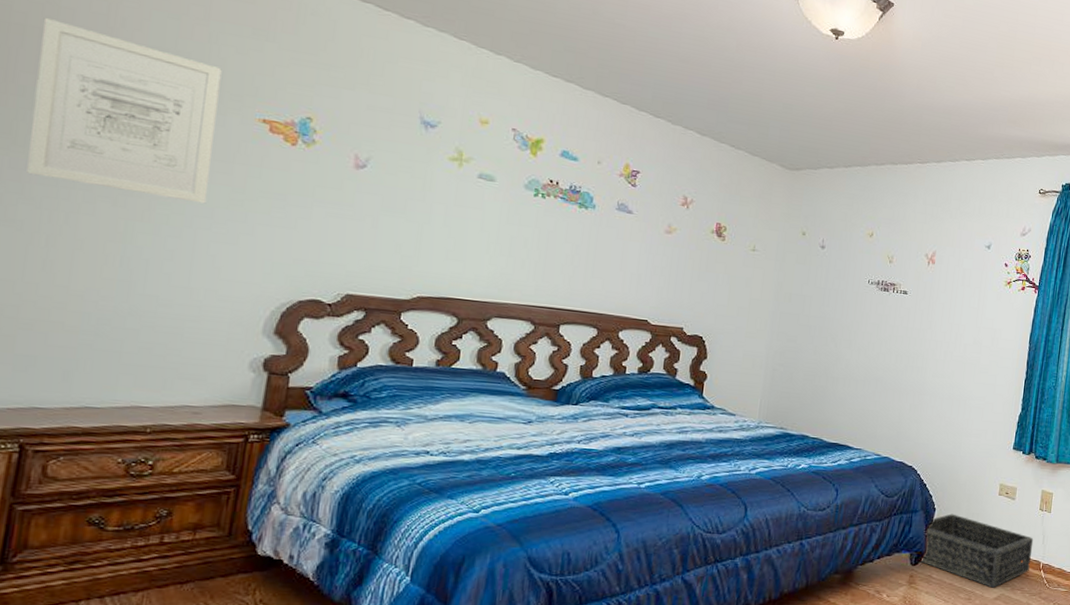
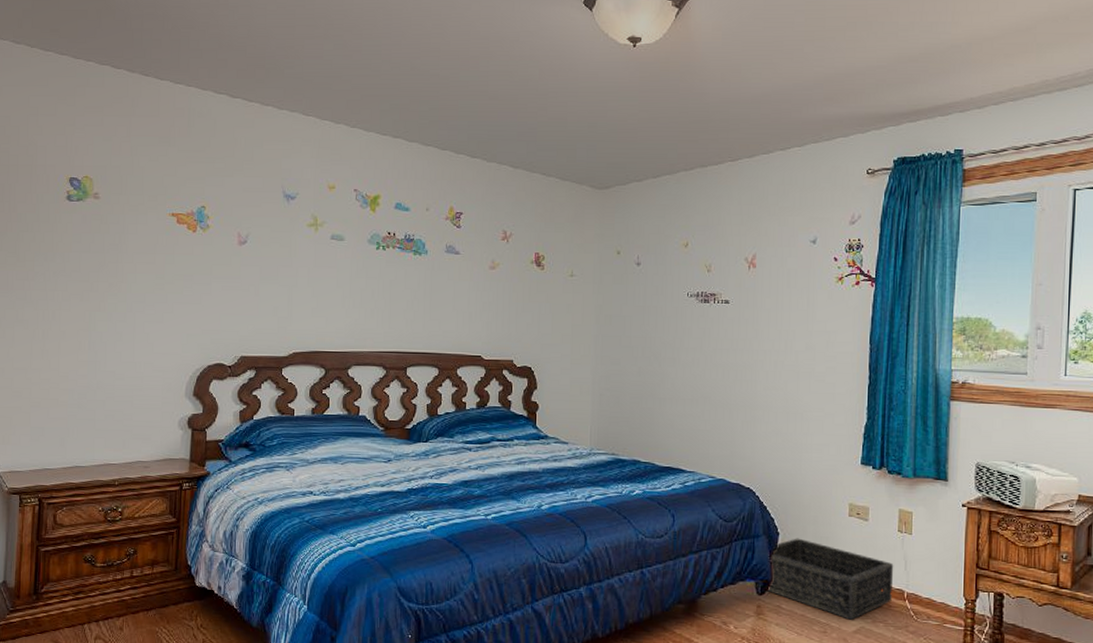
wall art: present [27,18,222,204] -> none [27,157,142,291]

